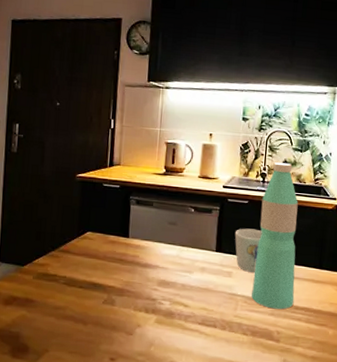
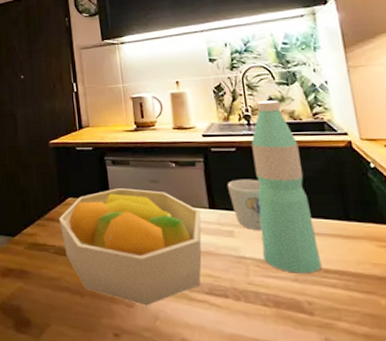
fruit bowl: none [74,227,208,334] -> present [59,188,202,306]

